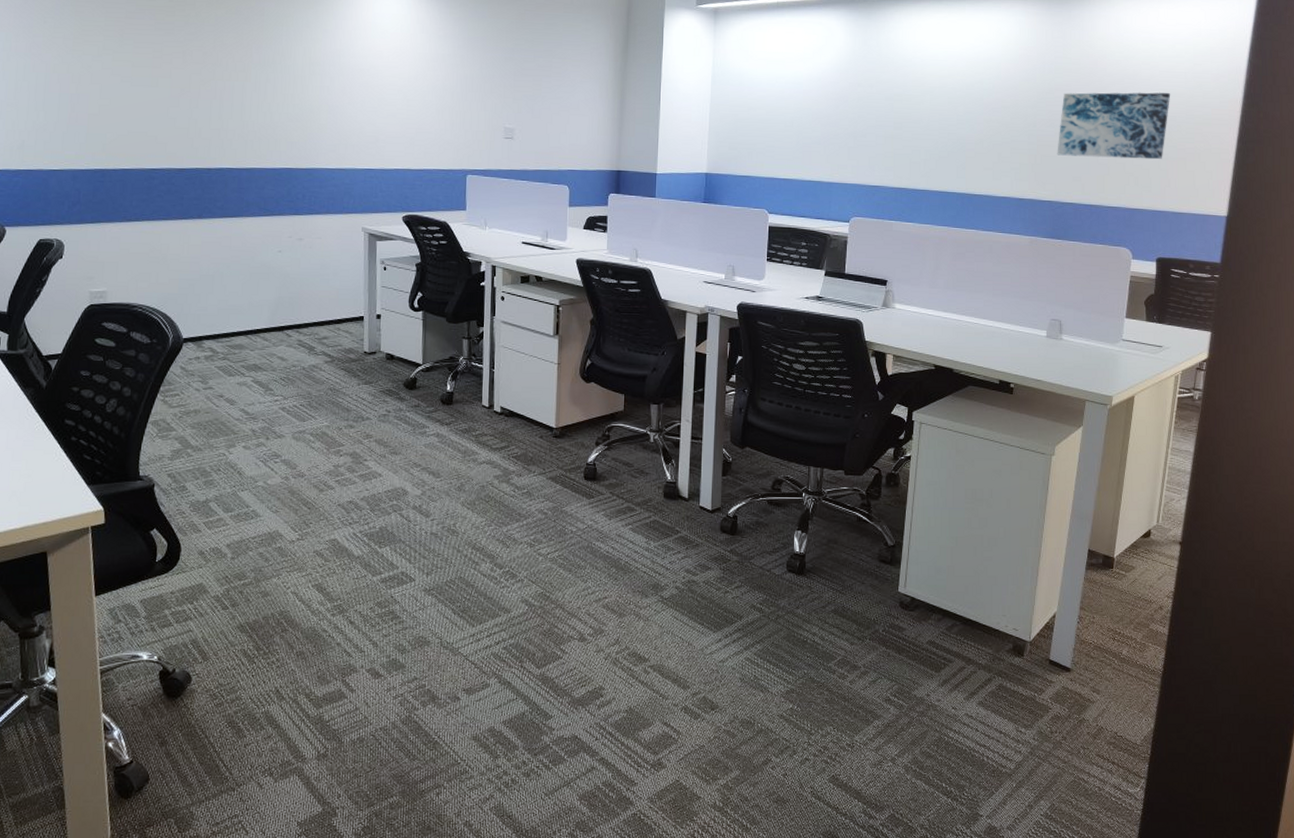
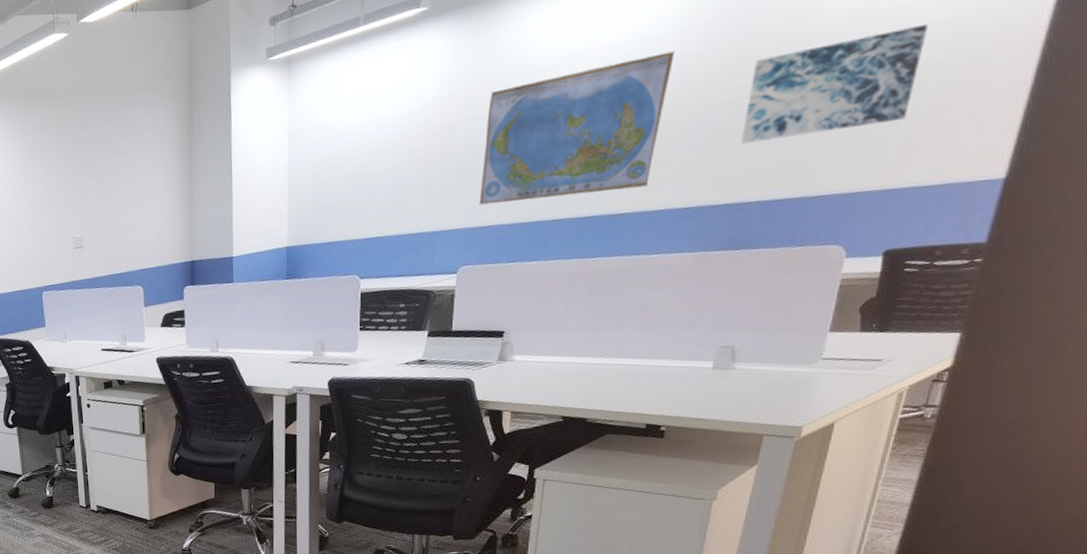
world map: none [867,73,1009,175] -> present [479,51,675,206]

